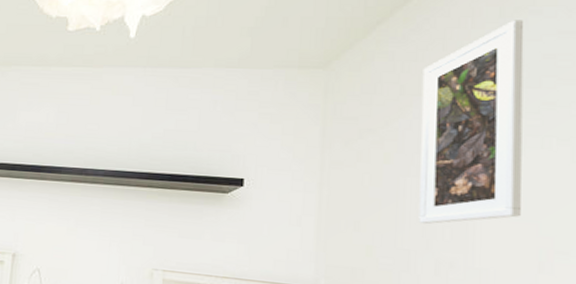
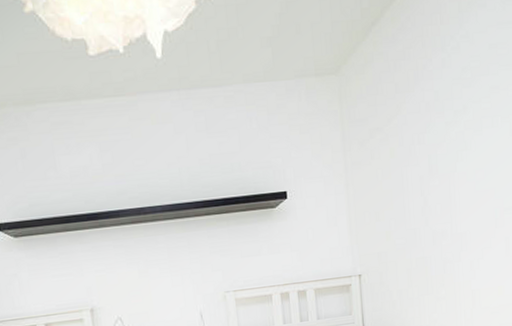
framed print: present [419,20,524,225] -> none [410,13,483,206]

